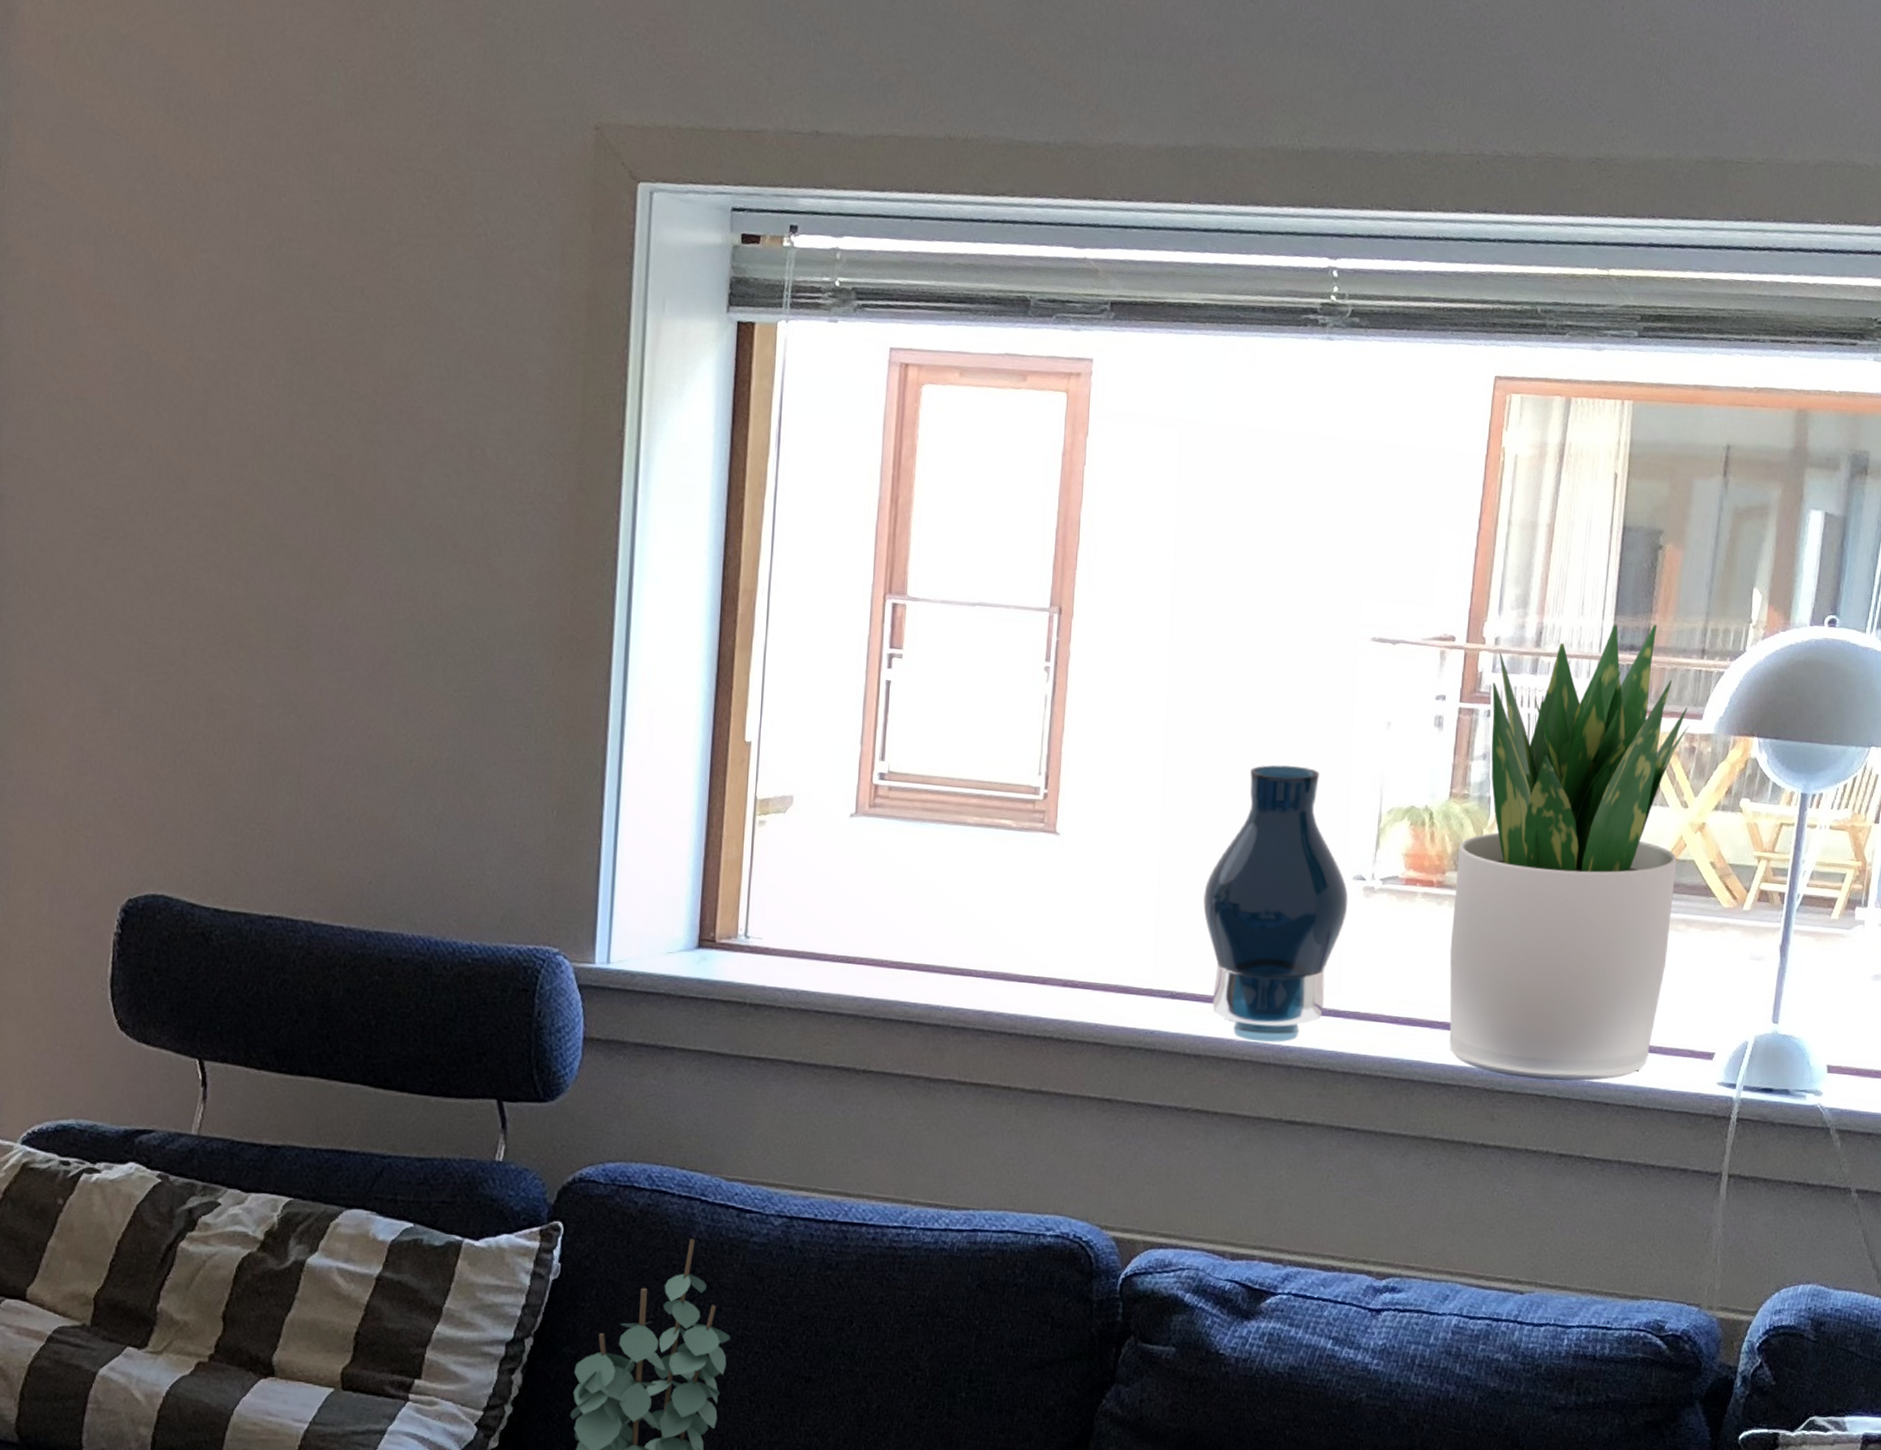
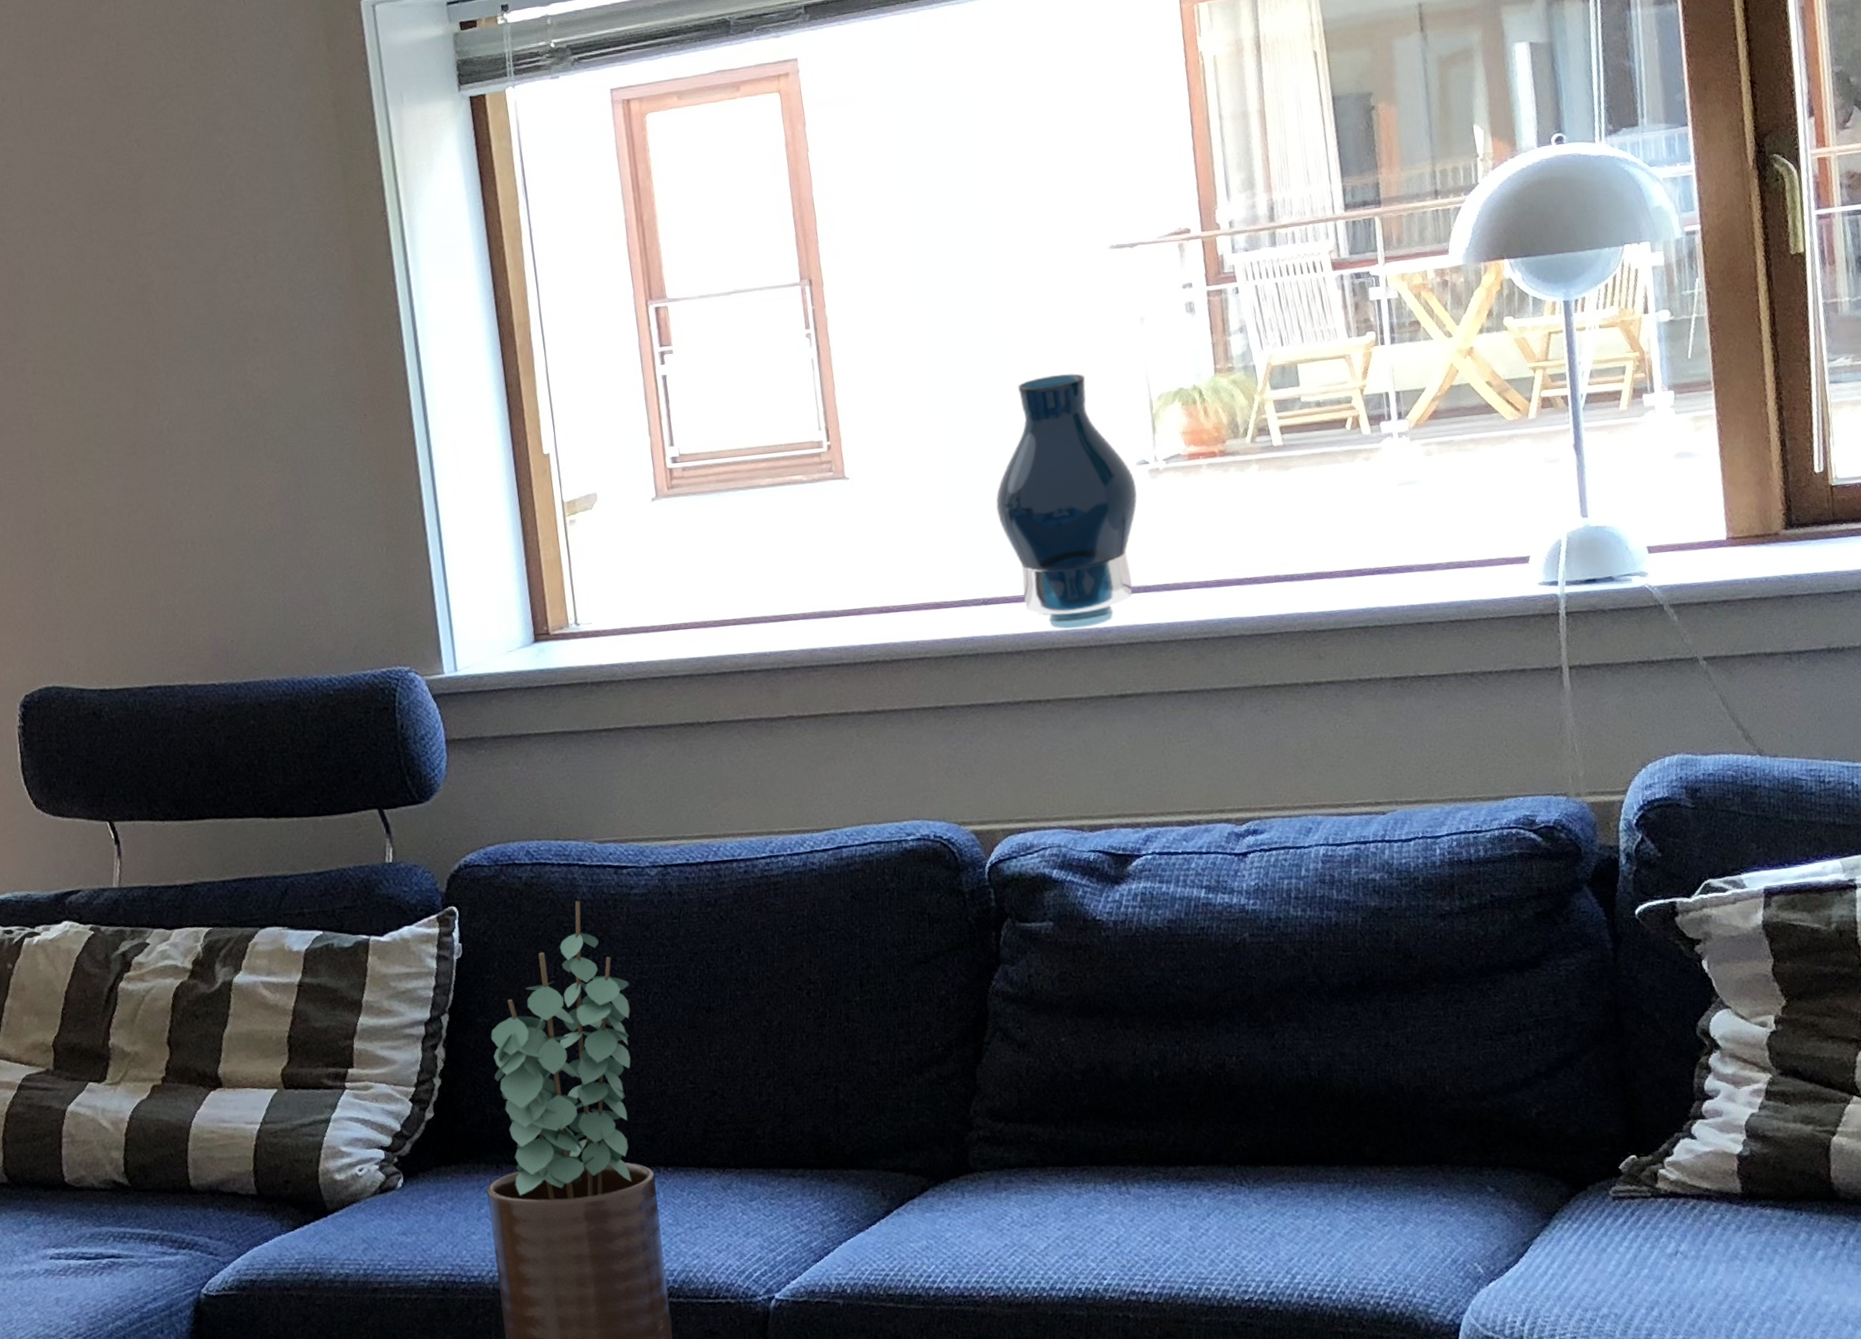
planter: present [1449,624,1689,1081] -> none [1234,177,1463,615]

